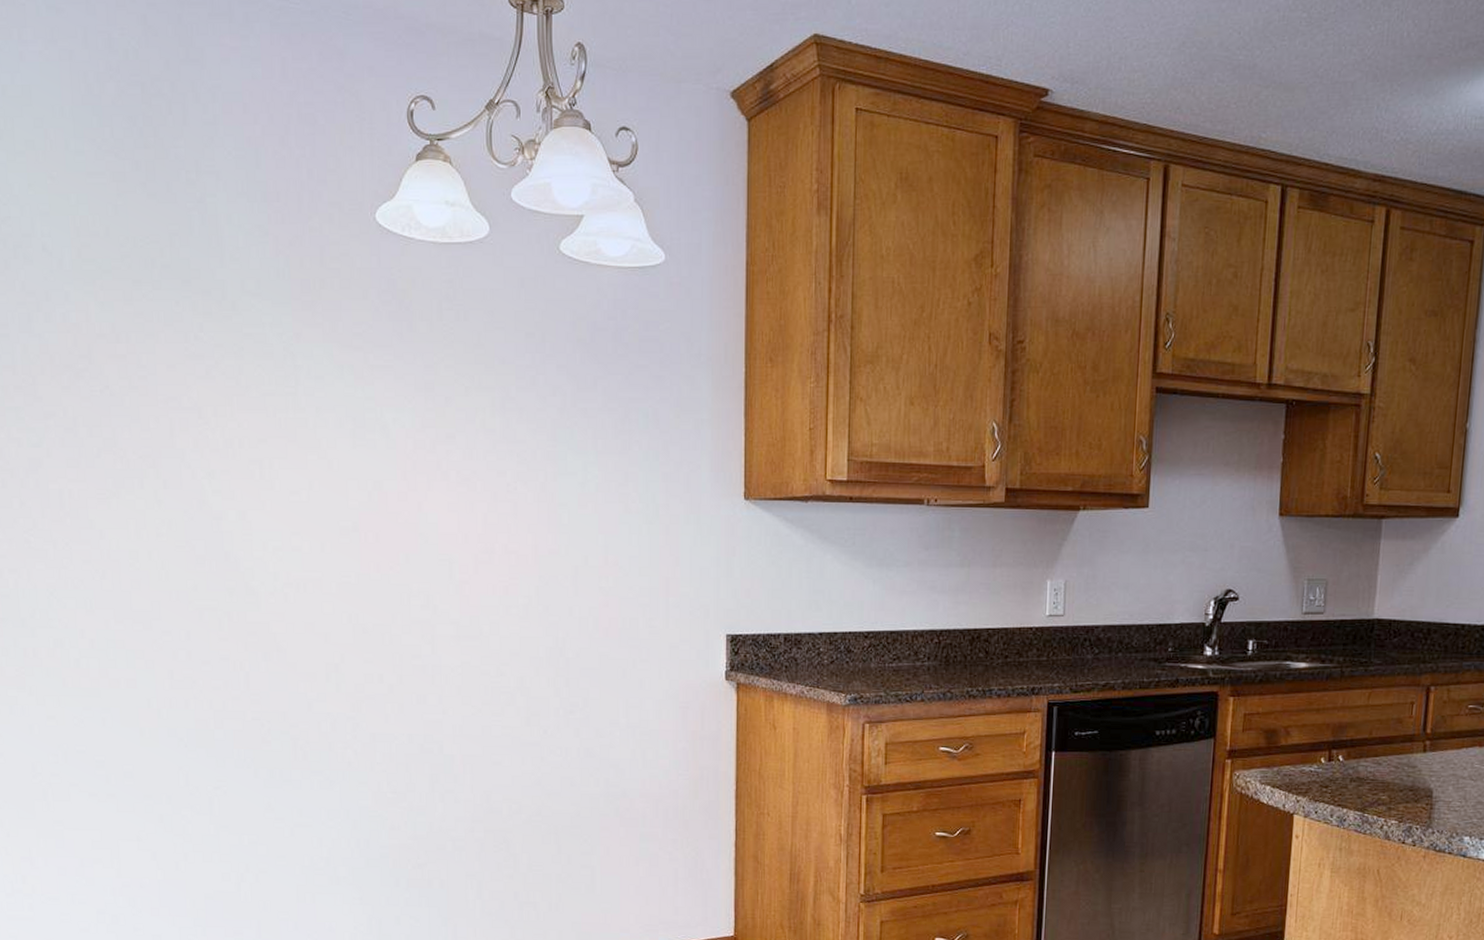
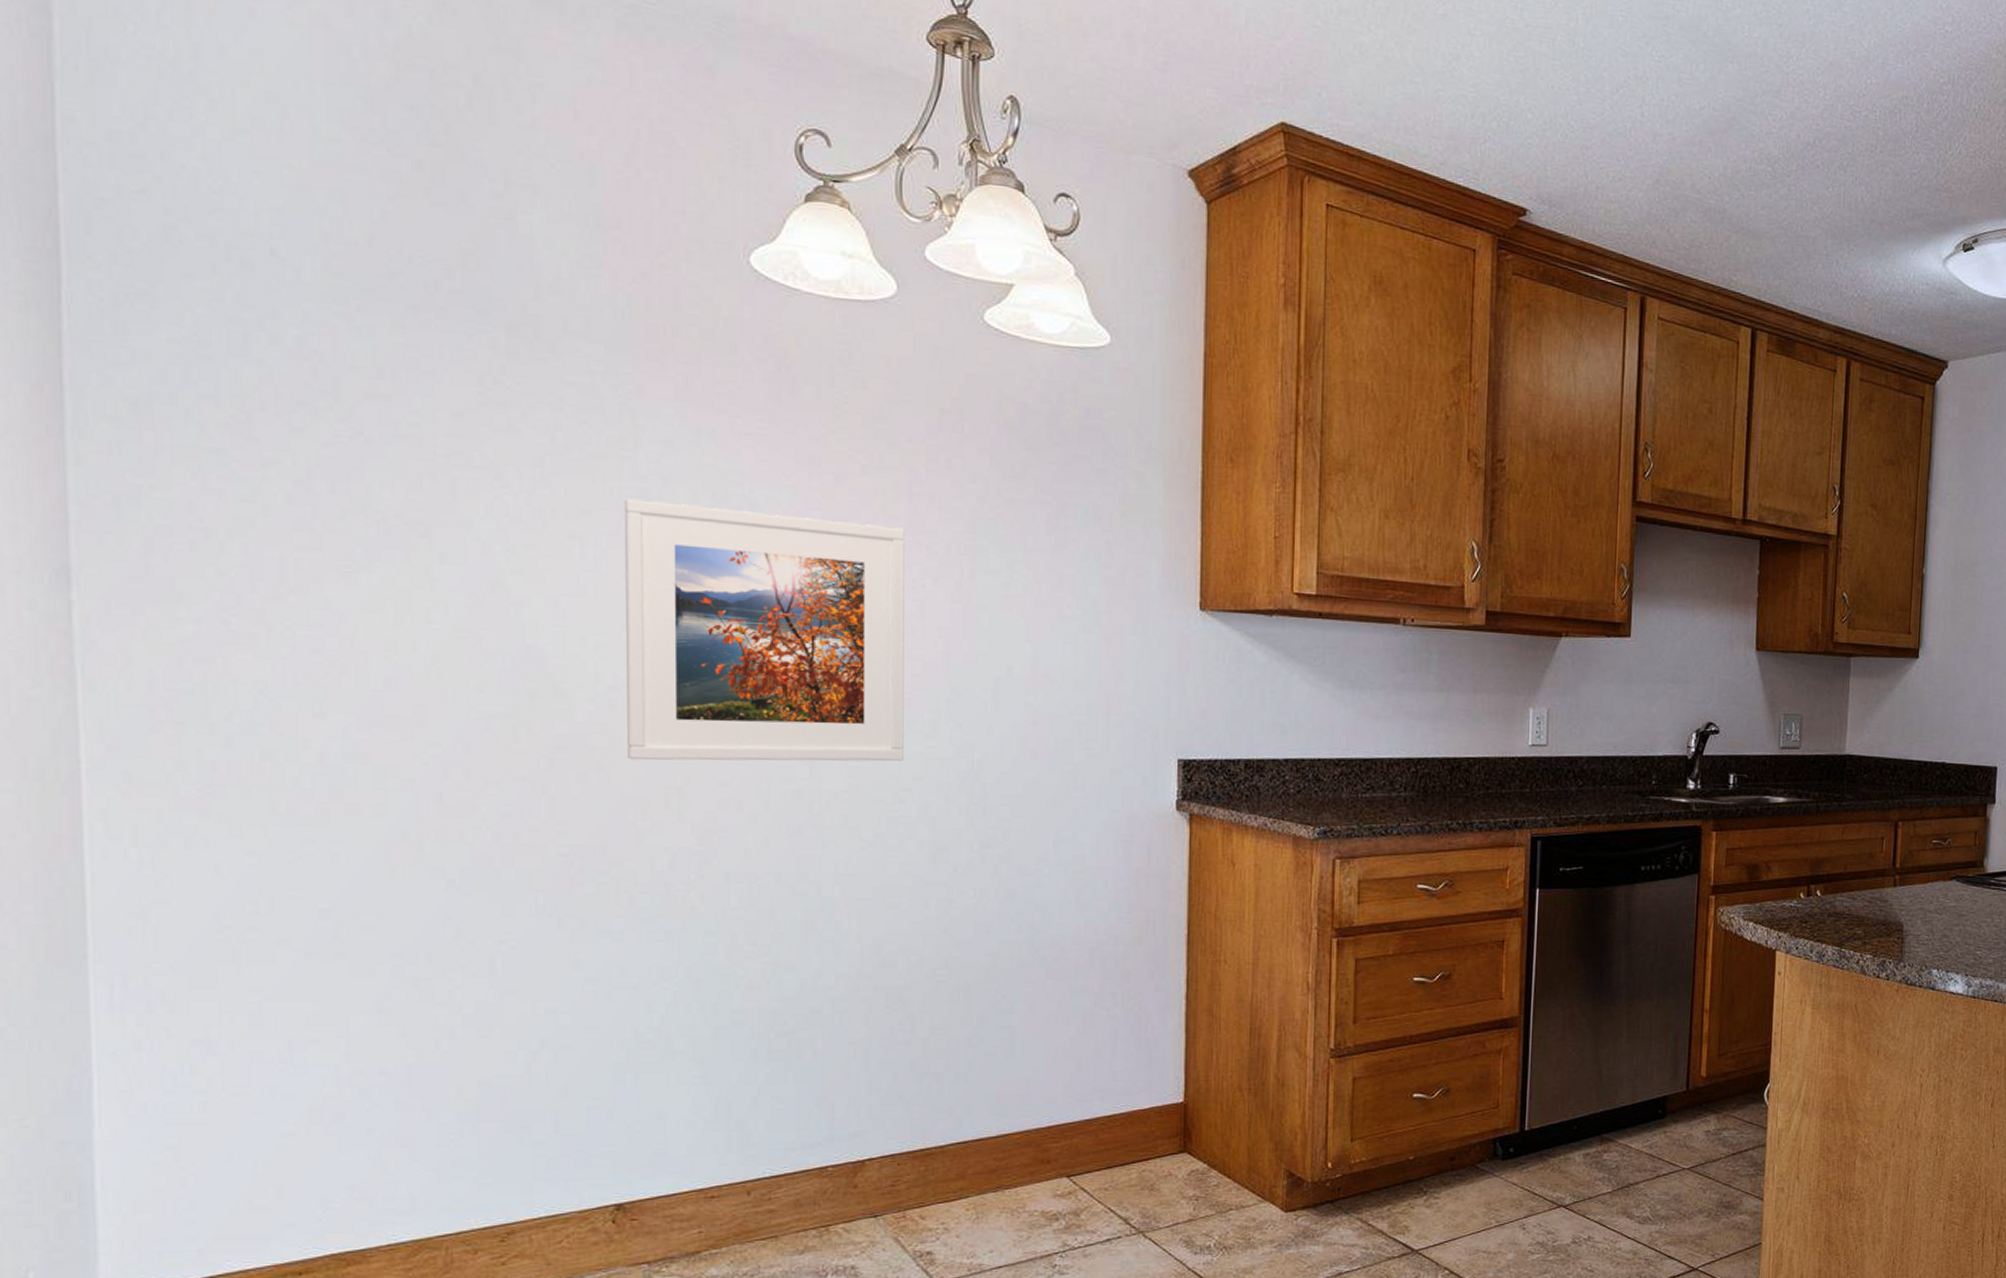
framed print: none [289,427,503,643] -> present [623,498,905,762]

